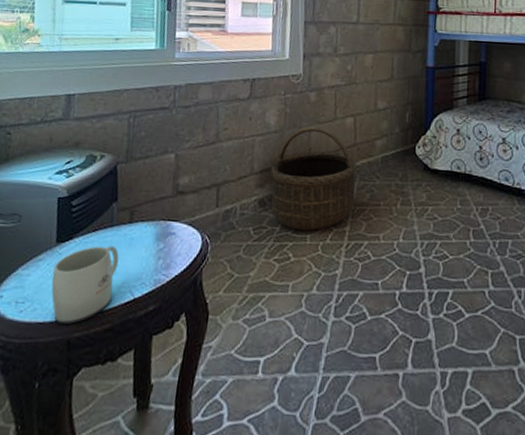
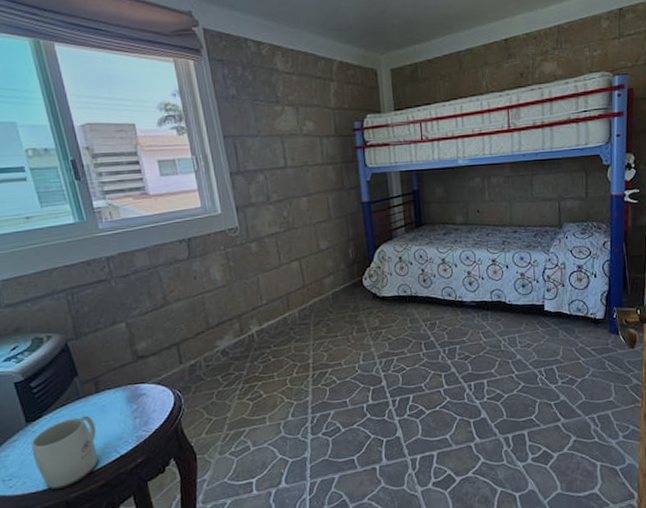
basket: present [270,126,357,231] -> none [226,275,313,370]

